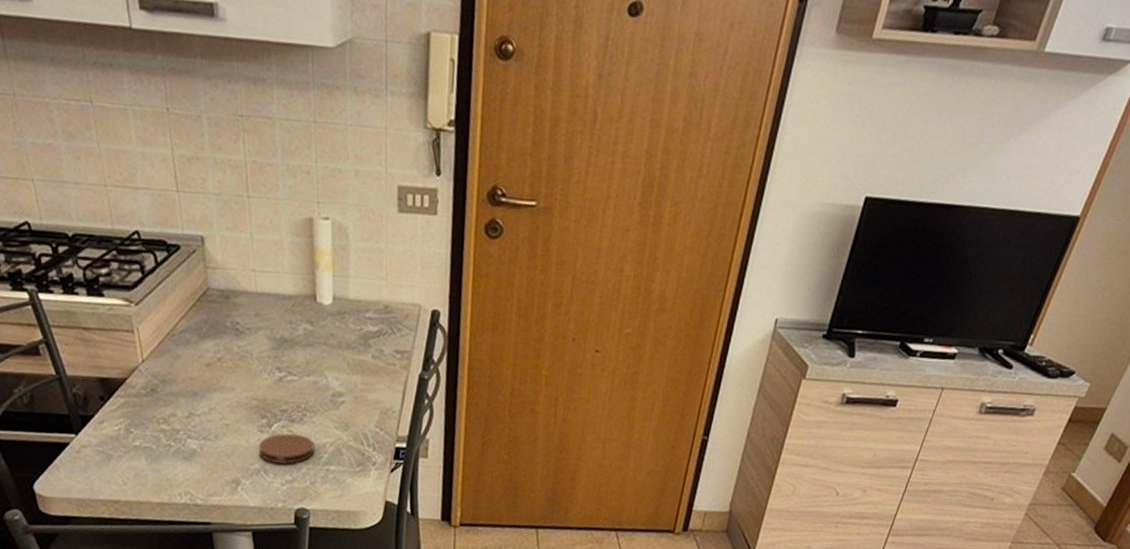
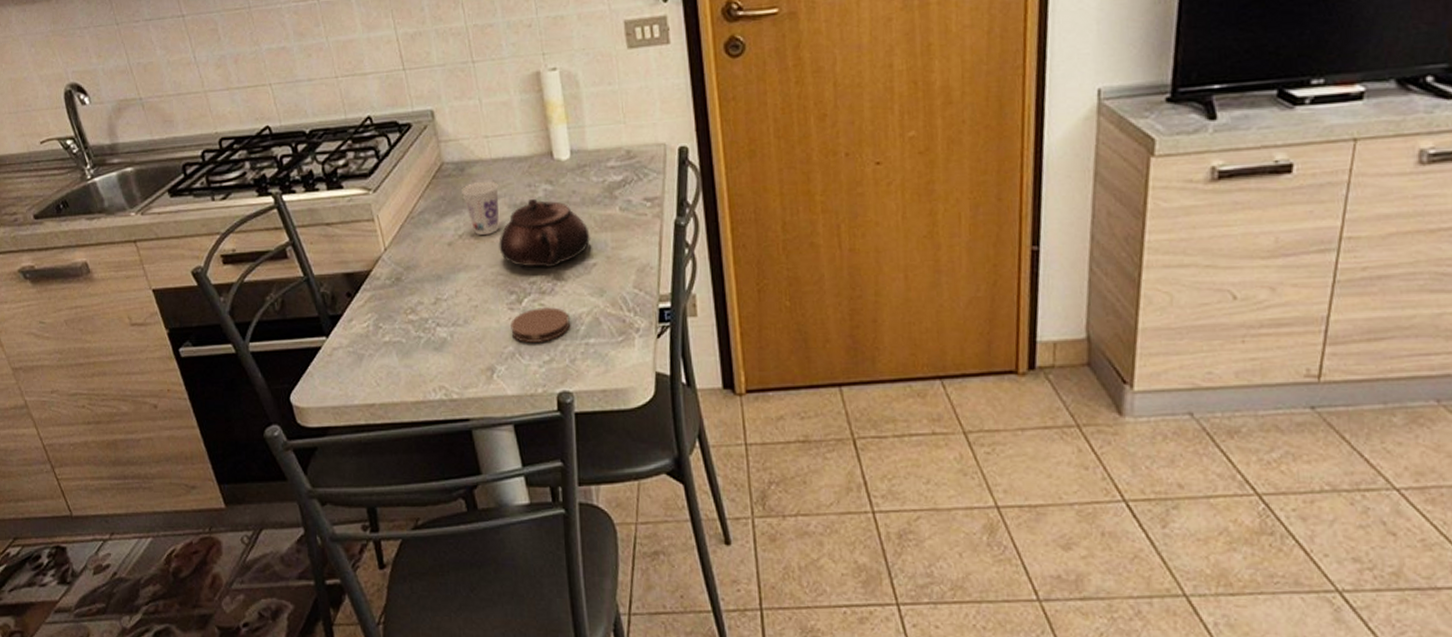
cup: none [225,312,261,362] -> present [462,181,499,235]
teapot: none [255,334,342,399] -> present [499,198,590,268]

